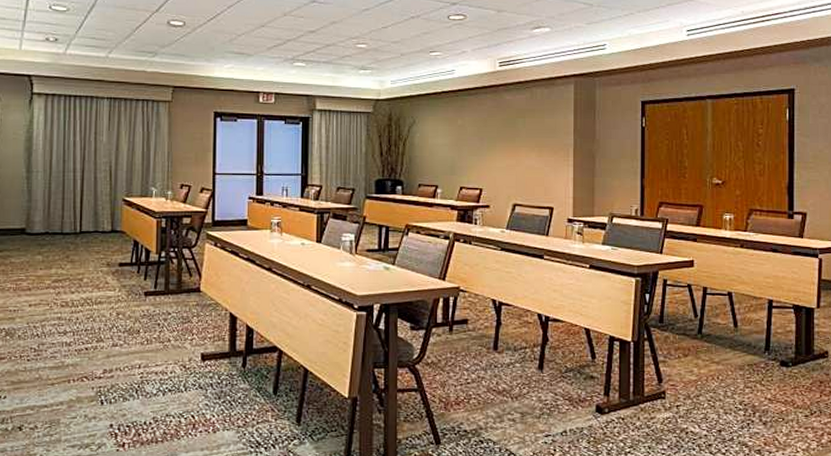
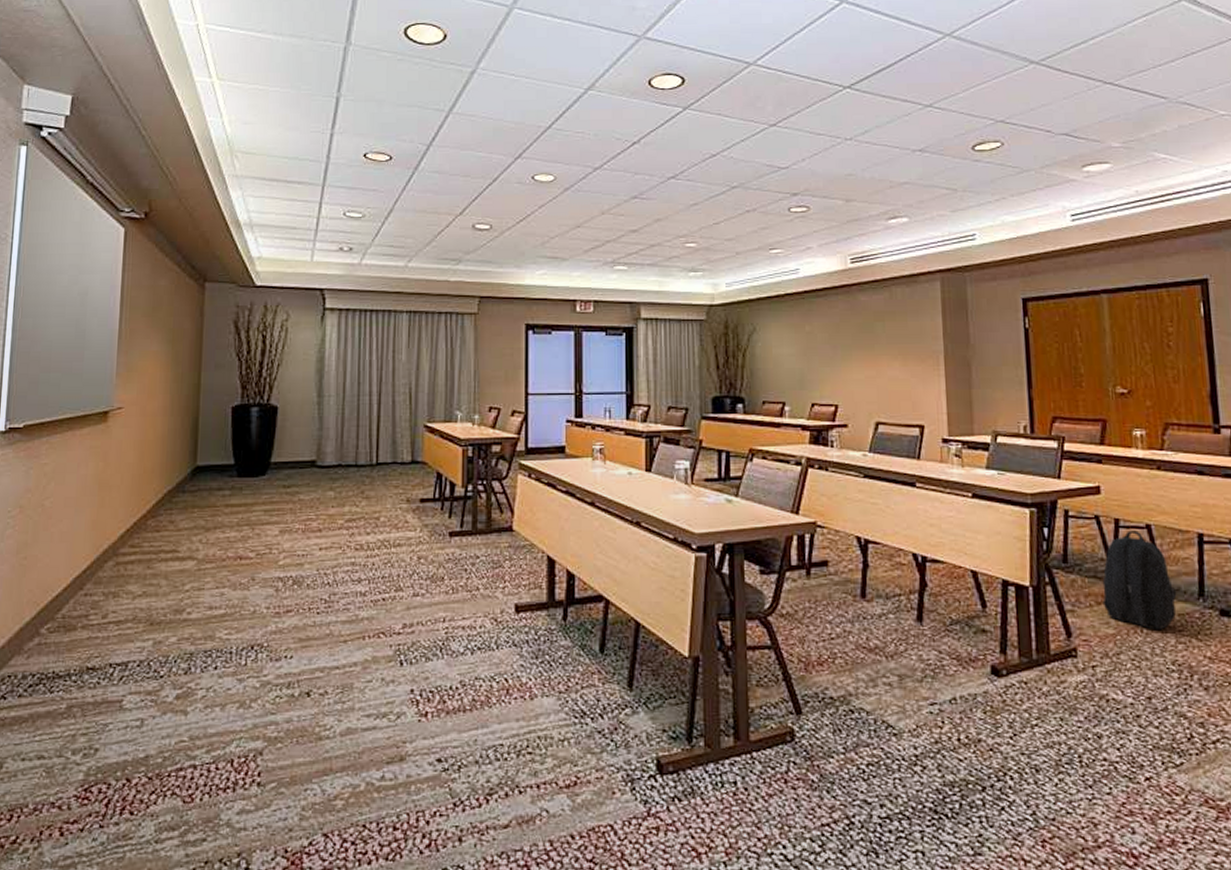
backpack: none [689,297,748,377] -> present [1102,530,1177,630]

